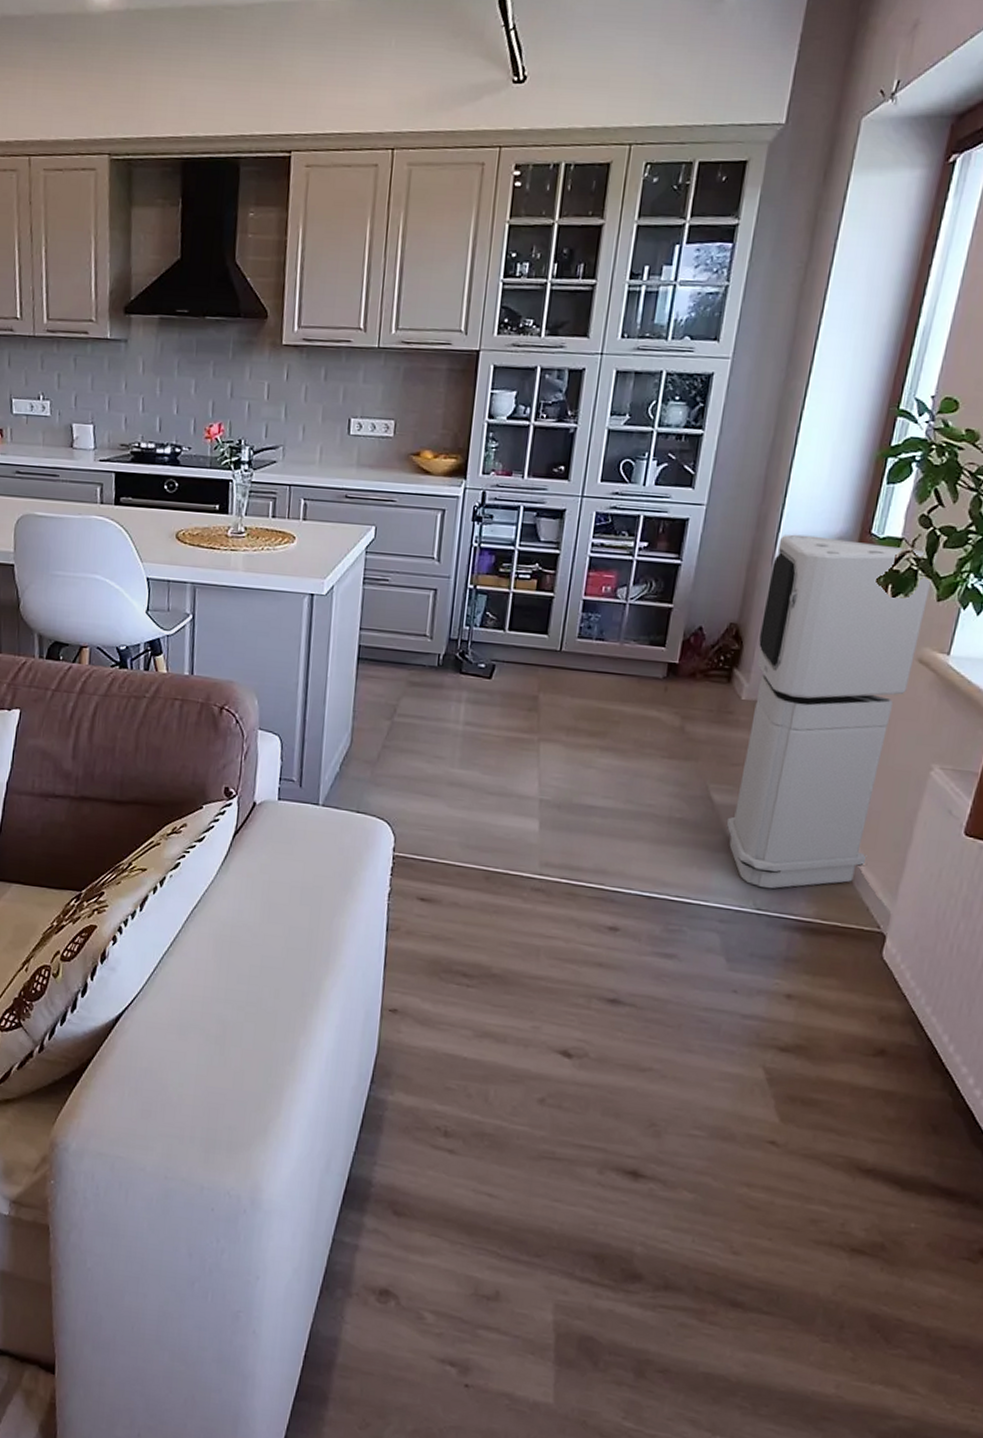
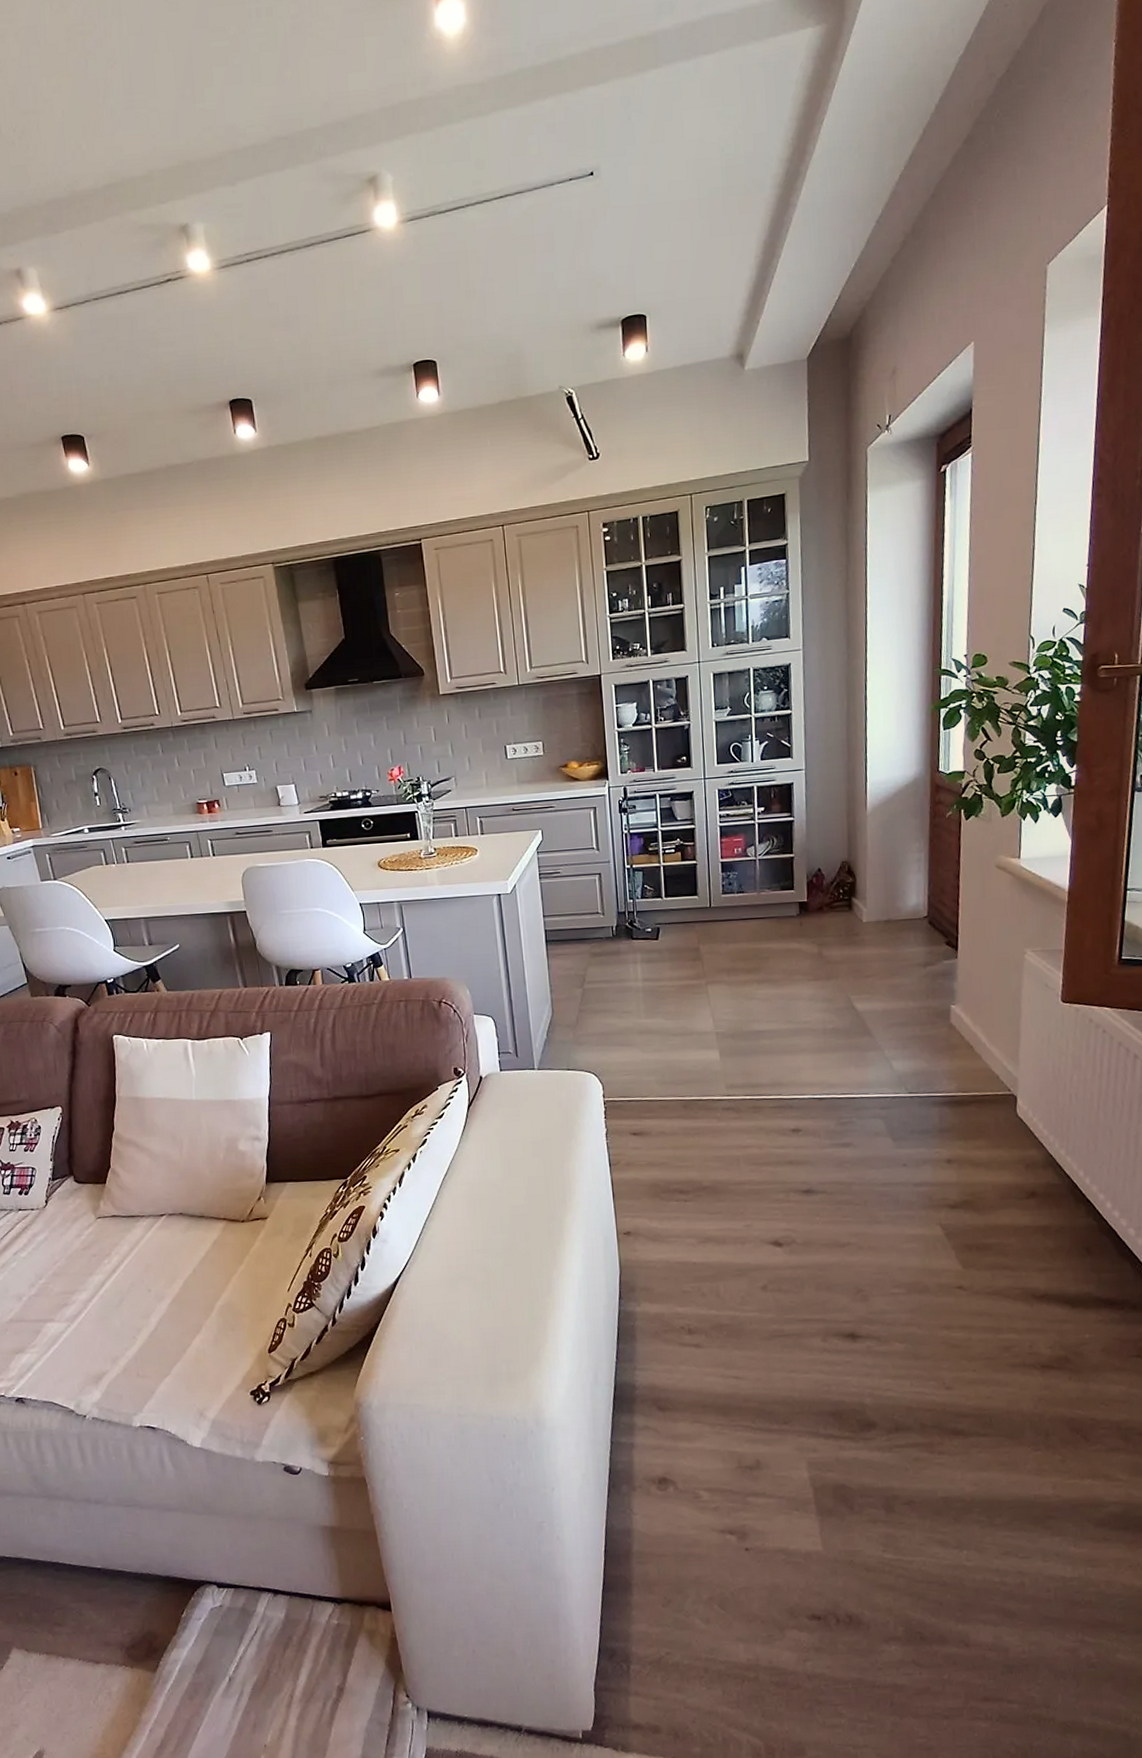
air purifier: present [727,534,937,889] -> none [866,778,995,1075]

